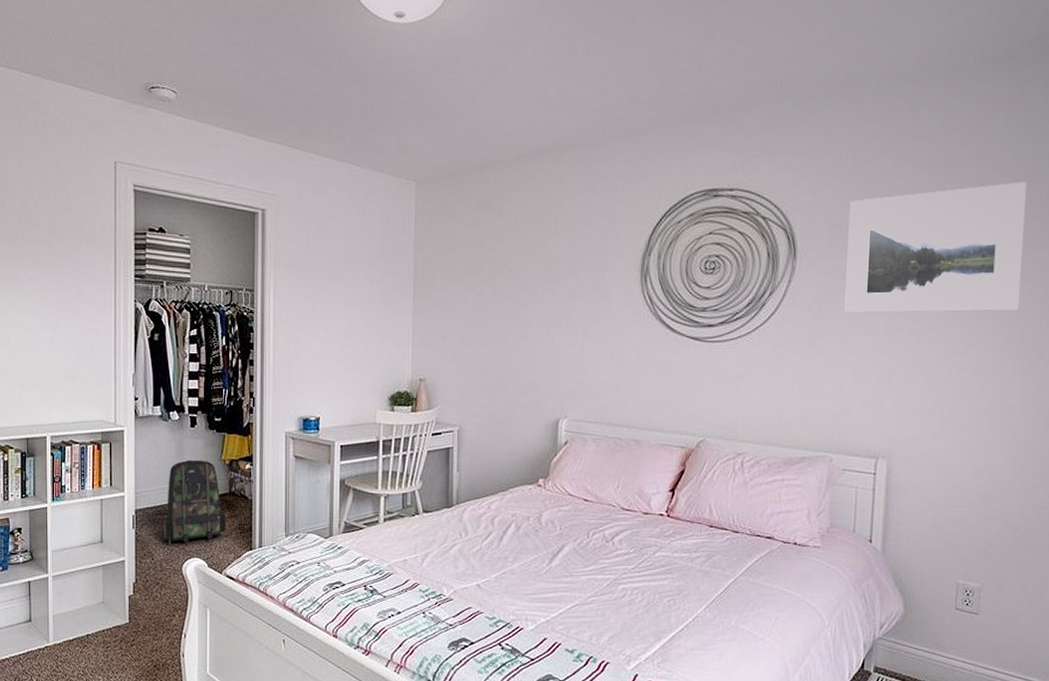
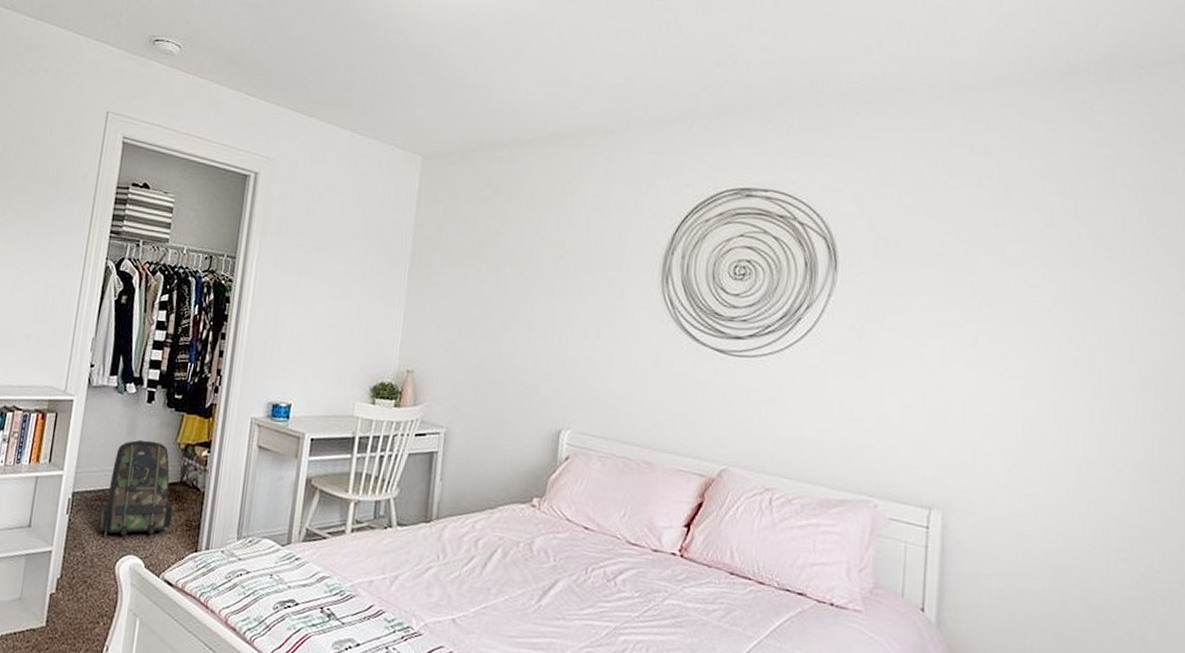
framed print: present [844,182,1027,313] -> none [892,206,1099,350]

